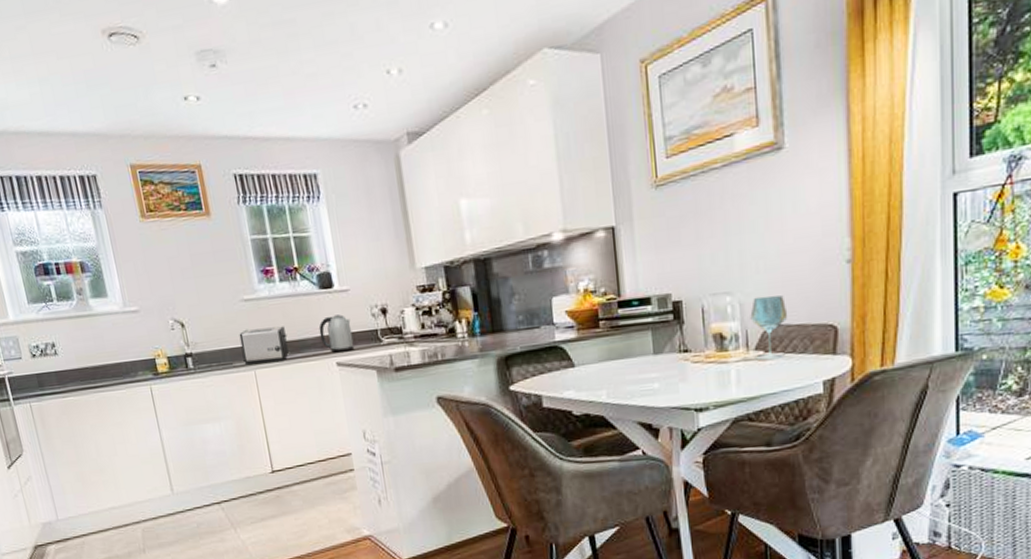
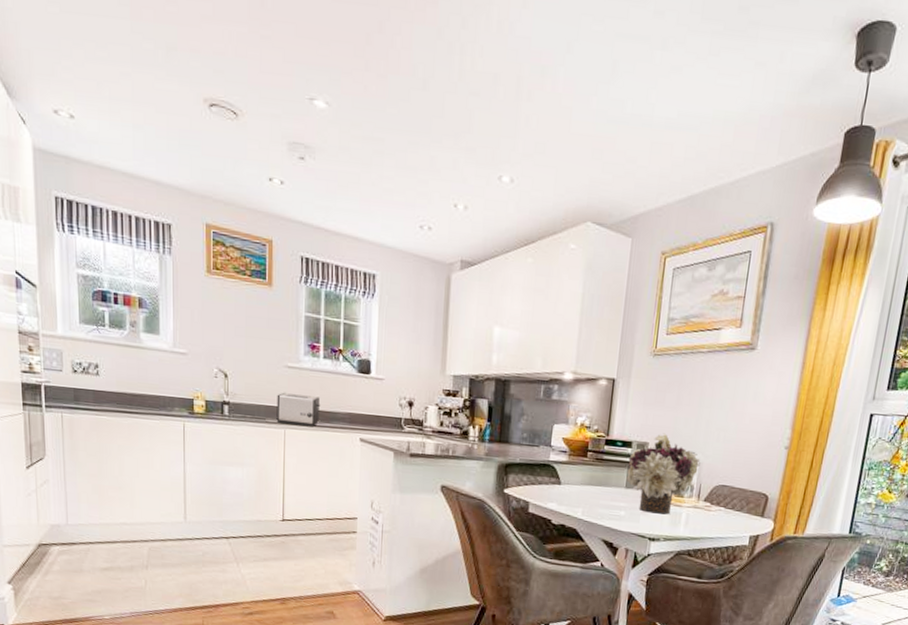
kettle: present [318,314,355,353] -> none [350,397,380,431]
flower arrangement: none [650,278,740,379] -> present [626,433,700,515]
wine glass: present [750,295,788,361] -> none [703,460,735,513]

